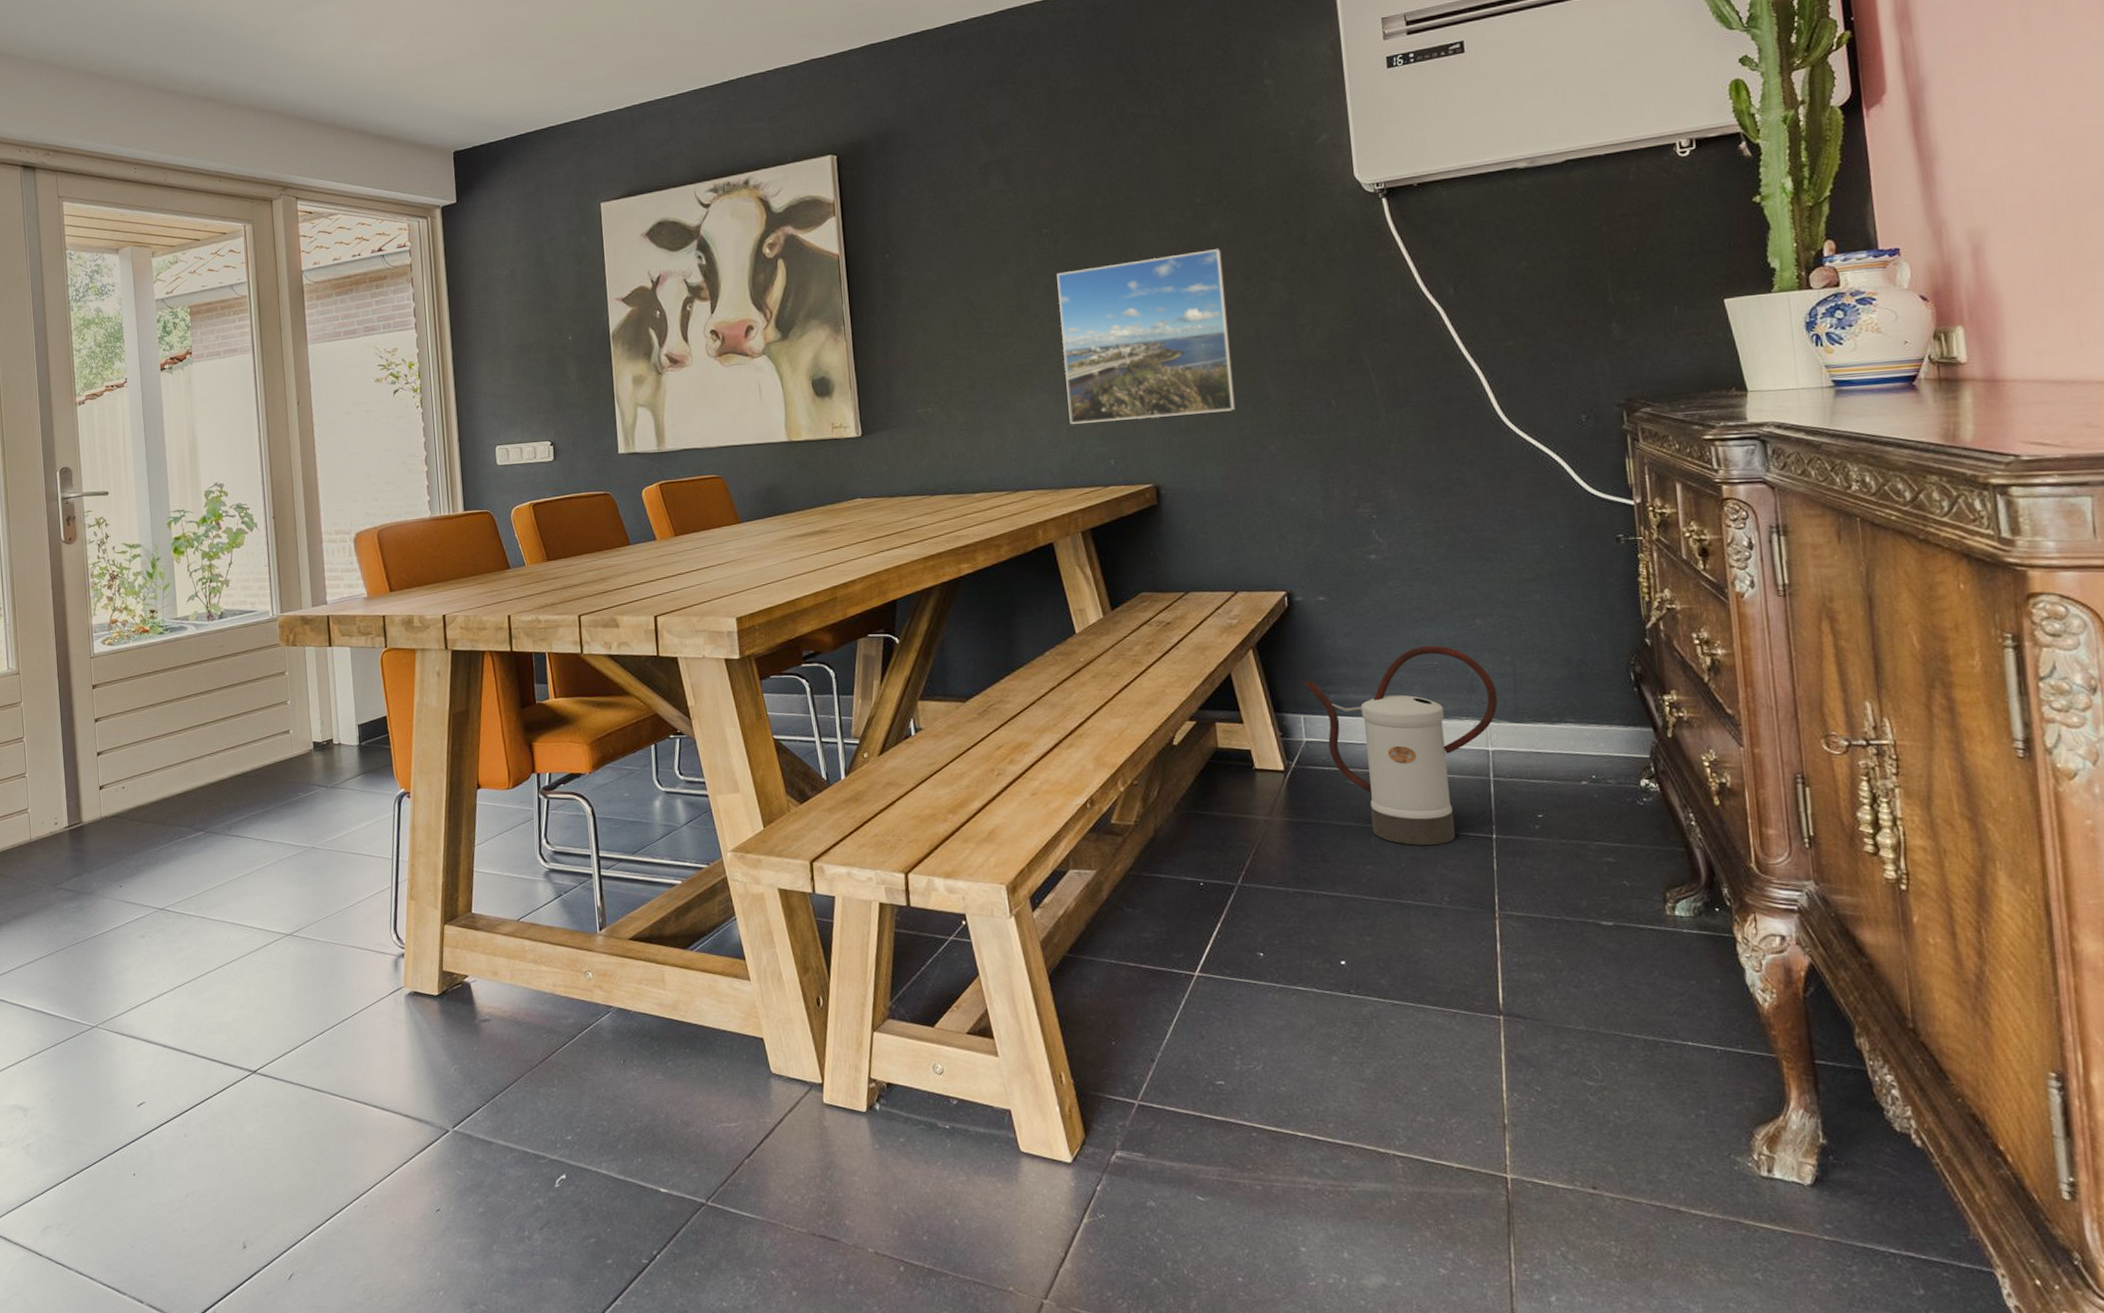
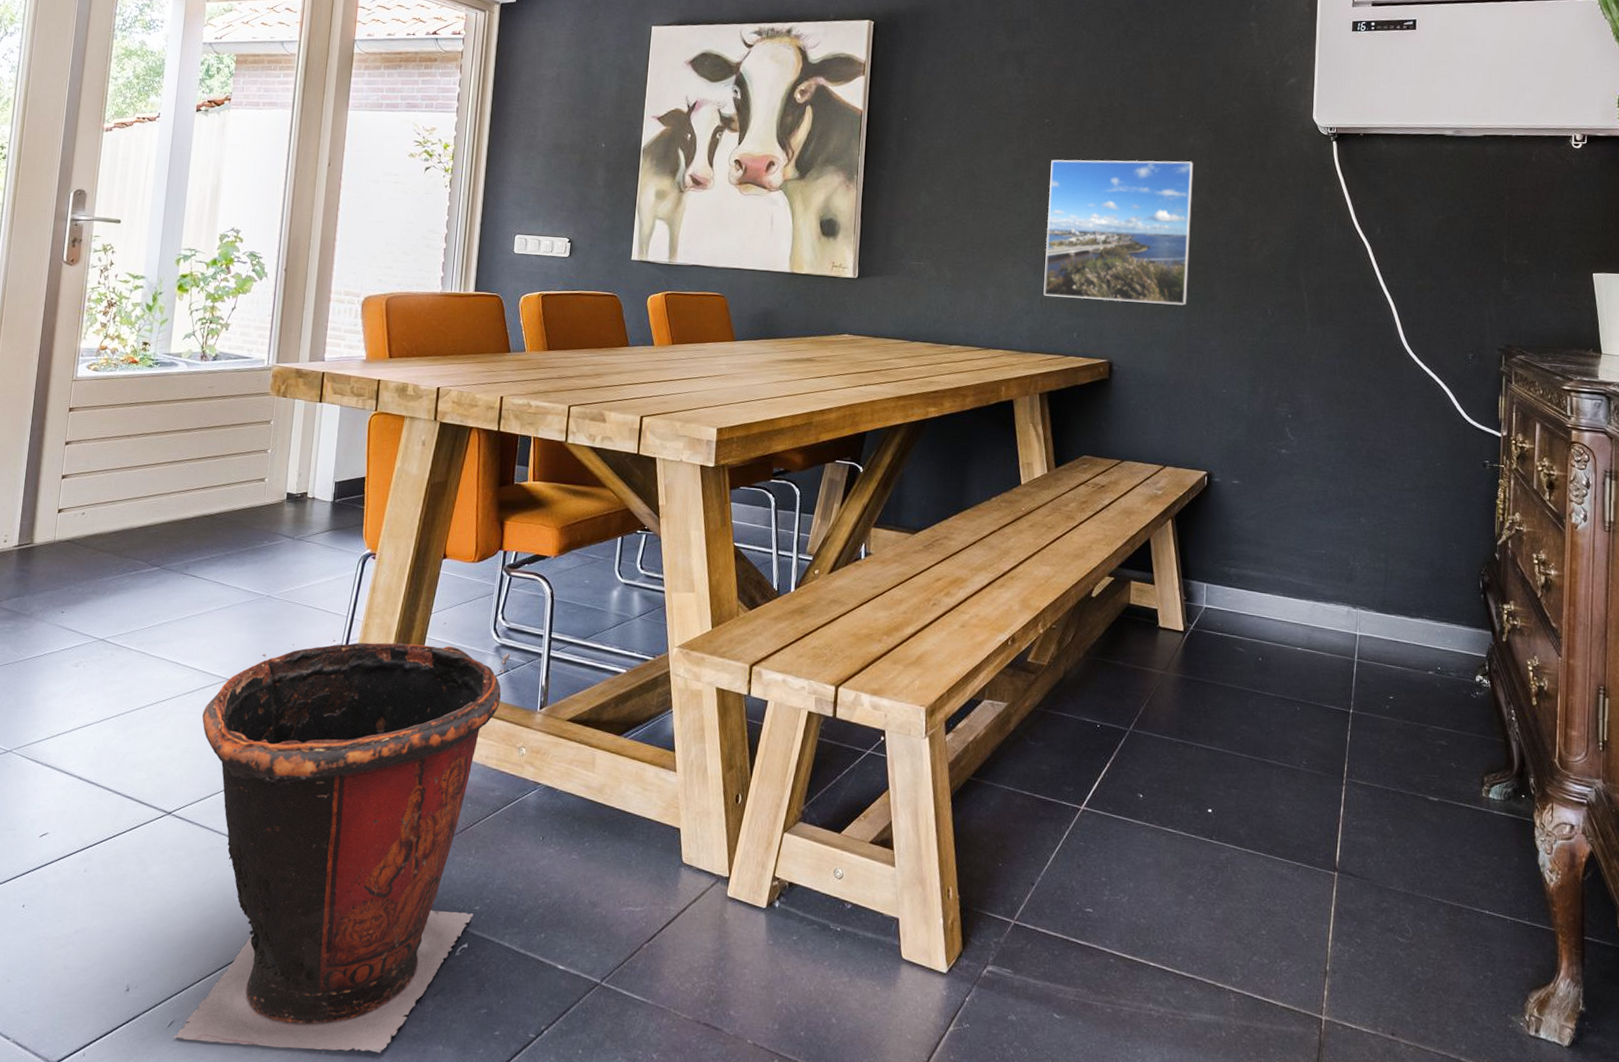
waste bin: none [269,853,567,1292] -> present [173,622,511,1053]
watering can: present [1303,645,1498,846] -> none [1210,535,1370,714]

